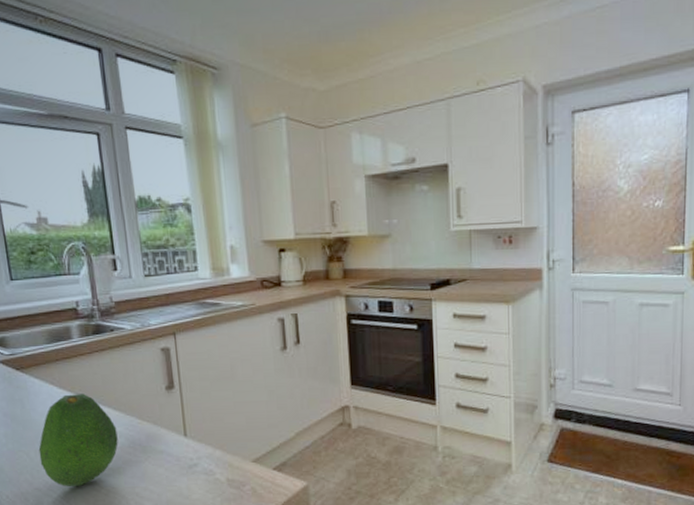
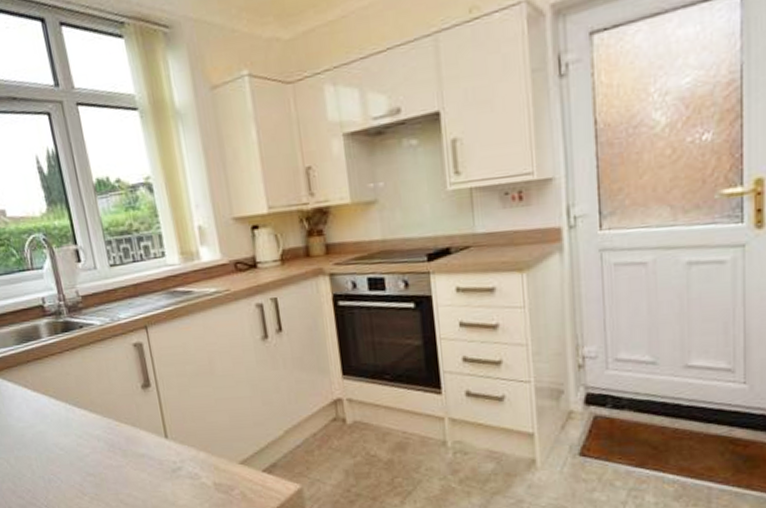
fruit: present [38,394,118,486] -> none [18,396,98,494]

